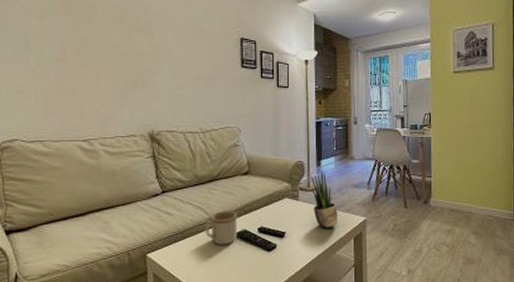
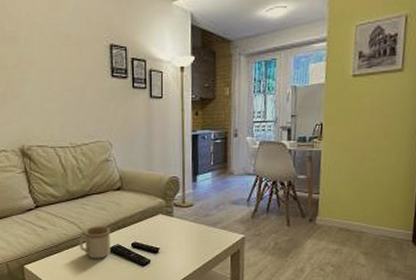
potted plant: present [311,170,338,227] -> none [186,186,215,244]

